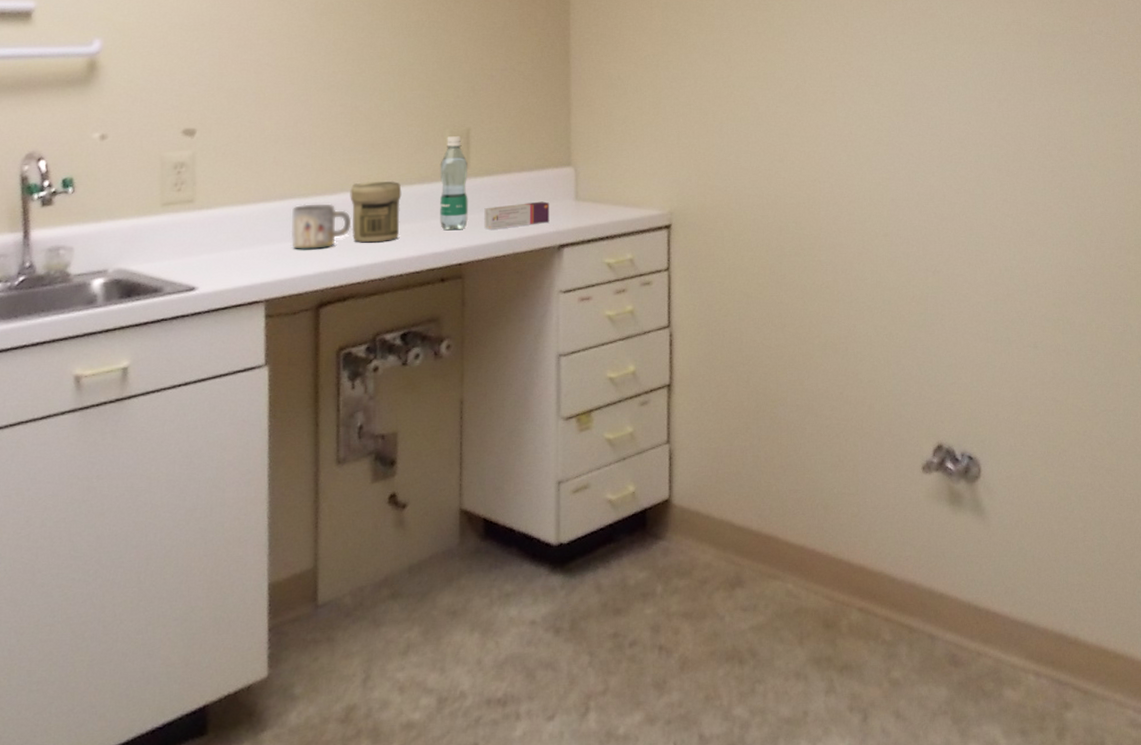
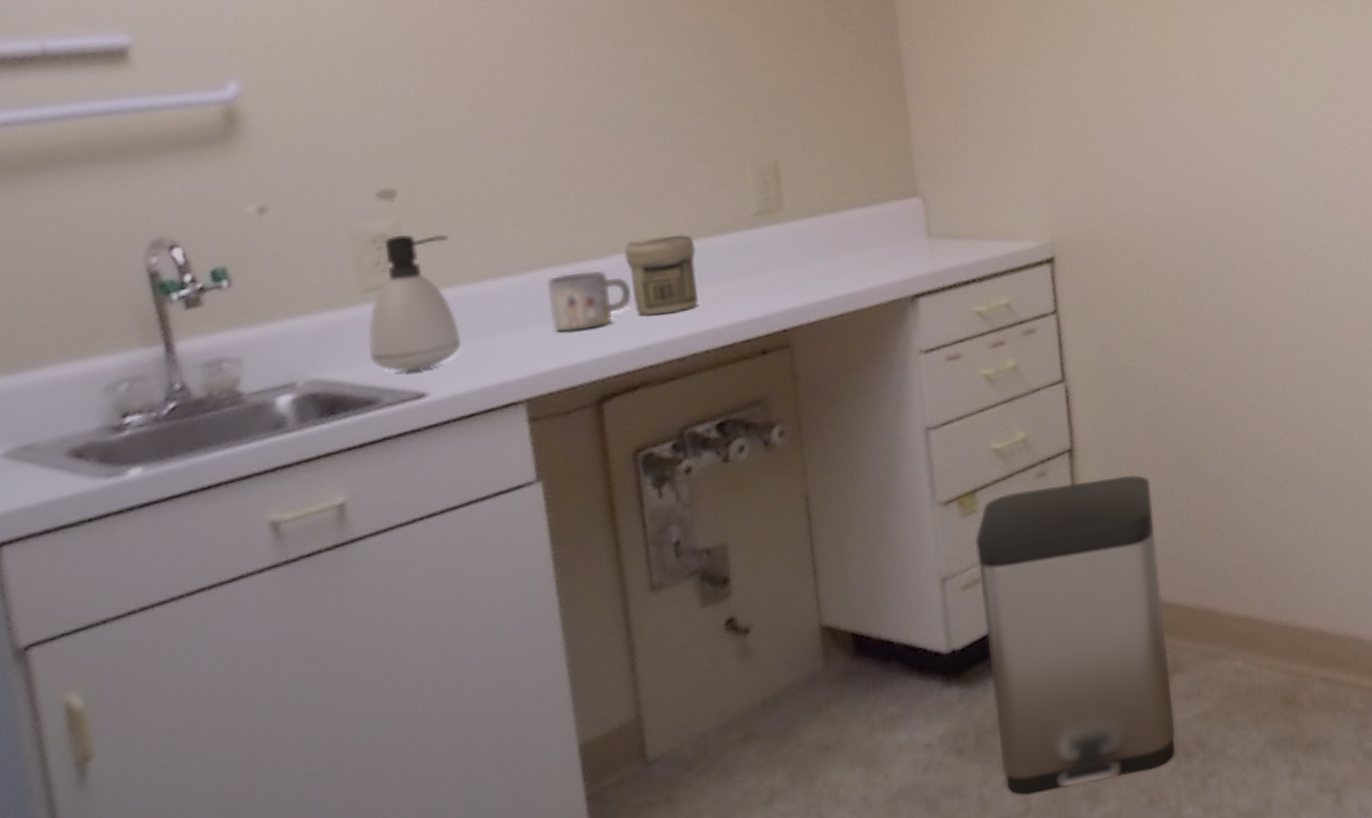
soap dispenser: none [161,164,227,270] -> present [368,234,462,372]
bottle: present [439,135,469,231] -> none [742,169,789,291]
medicine box: present [484,201,550,230] -> none [809,243,897,285]
pedal bin: none [586,411,733,677] -> present [974,474,1175,795]

